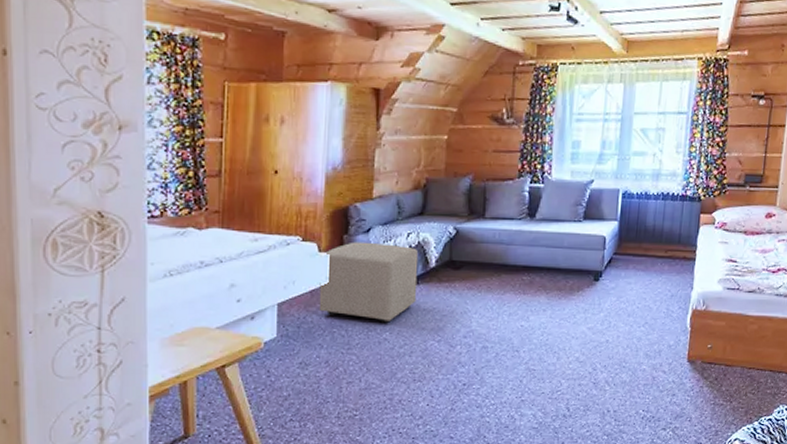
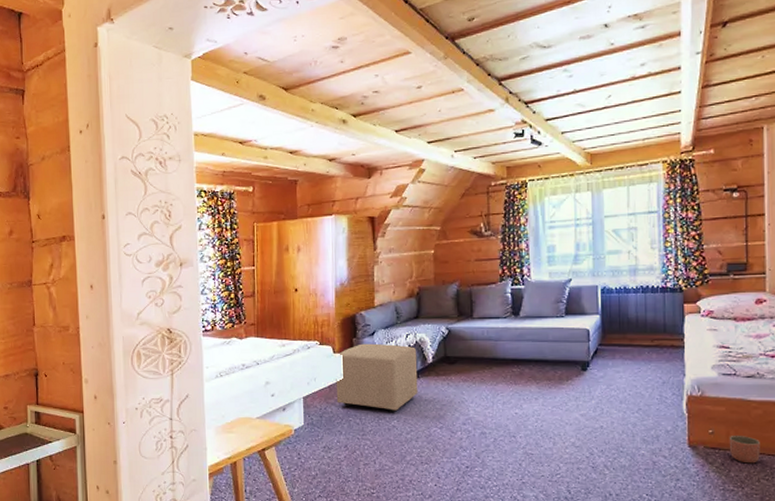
planter: none [724,351,752,378] -> present [729,436,760,464]

